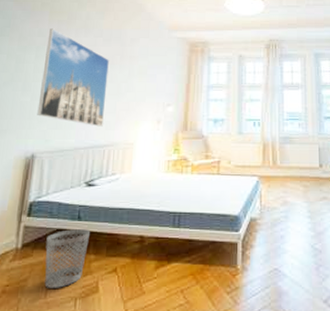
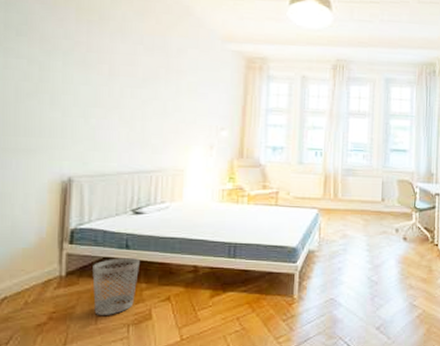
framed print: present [37,28,109,127] -> none [70,30,152,150]

